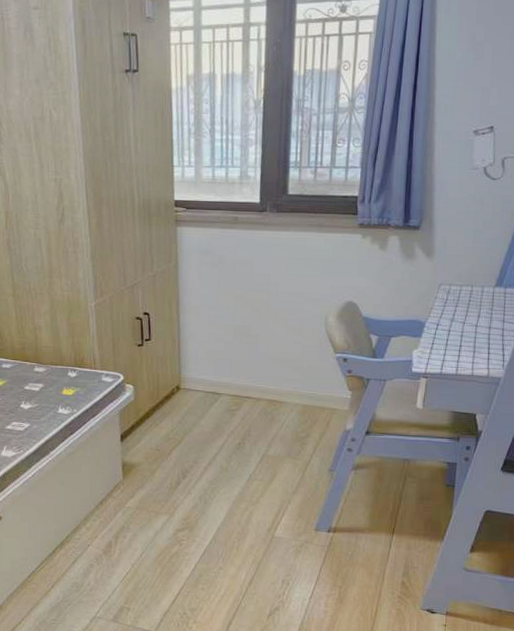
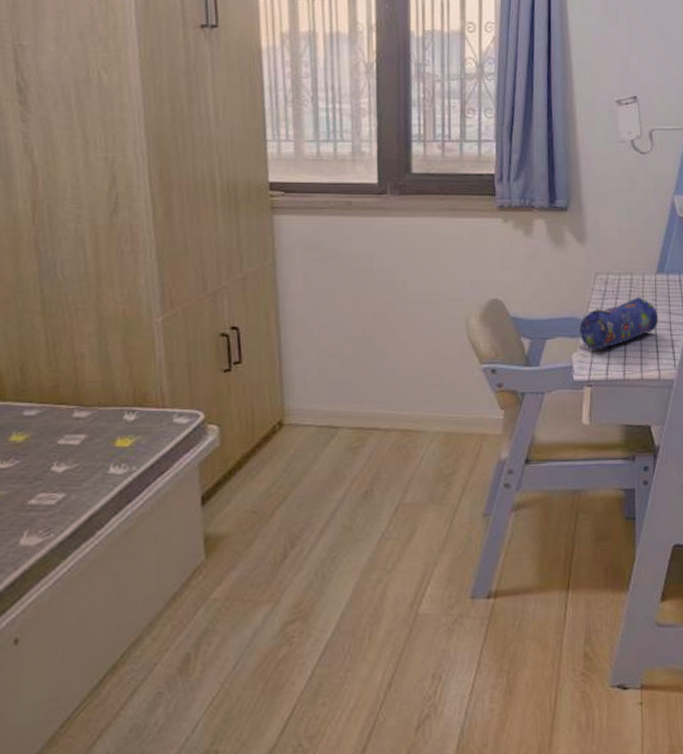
pencil case: none [421,306,493,349] -> present [579,297,659,350]

